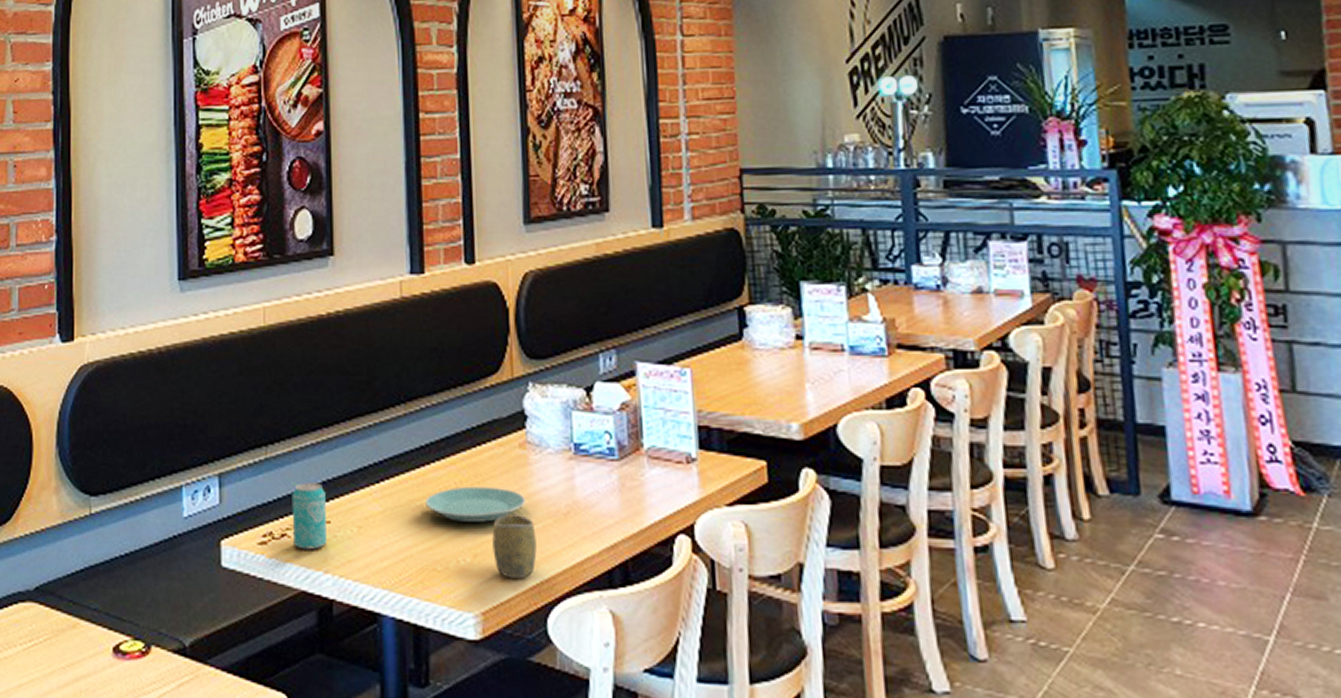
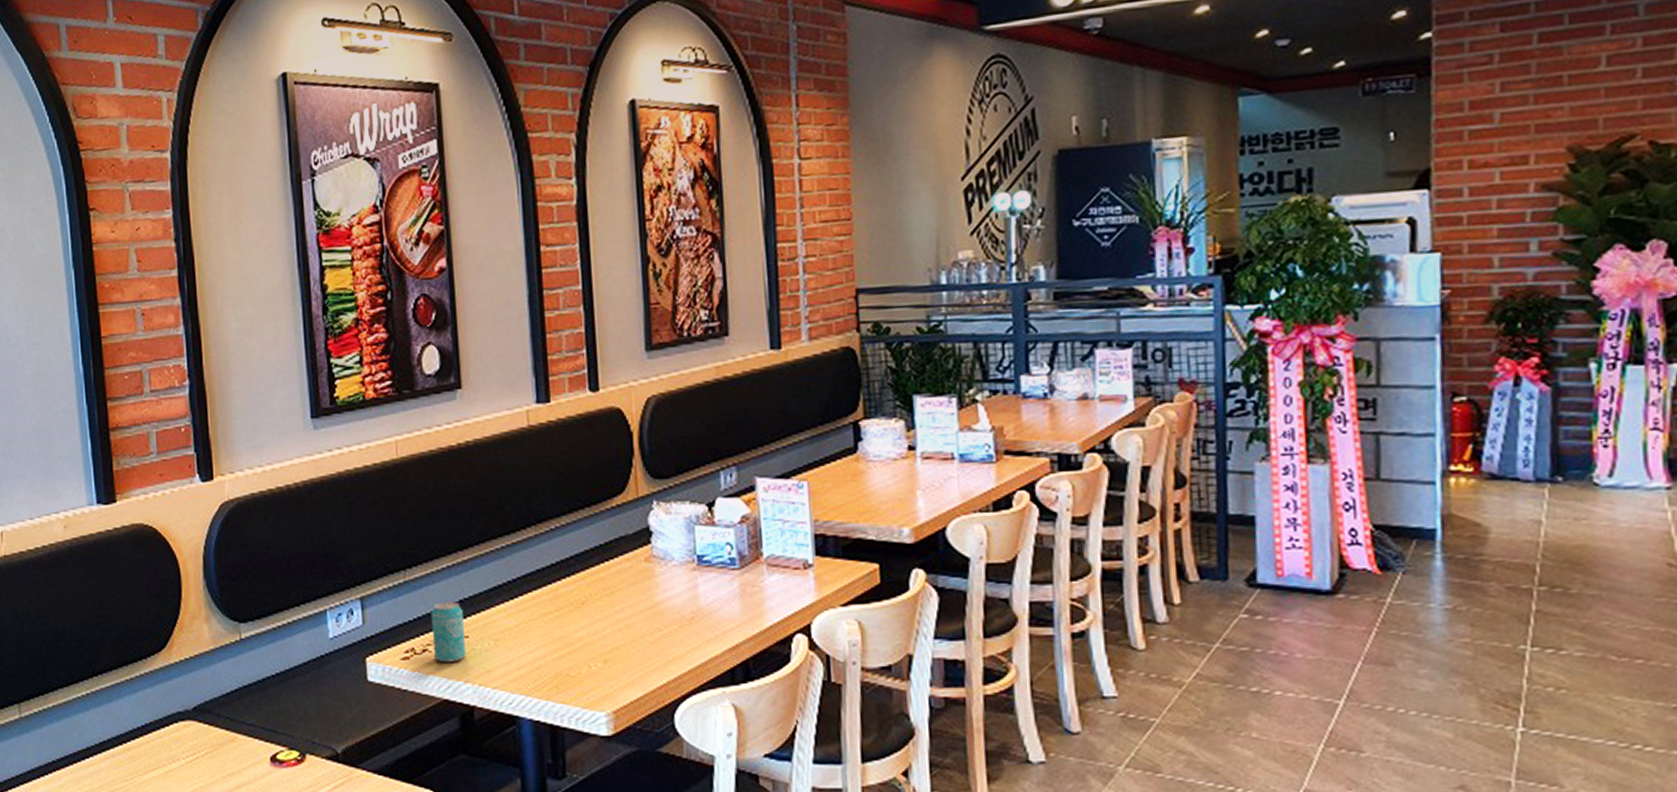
plate: present [425,486,526,522] -> none [558,598,652,631]
cup: present [492,513,537,580] -> none [621,621,664,681]

